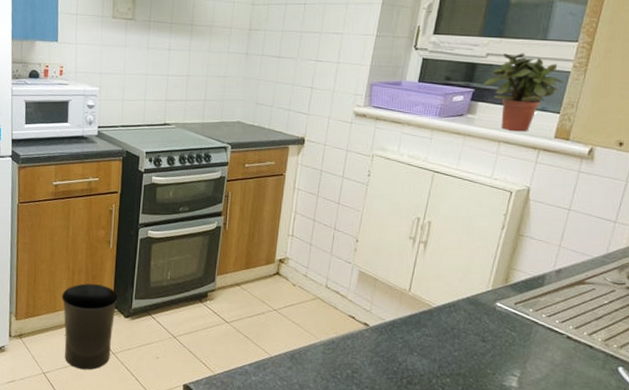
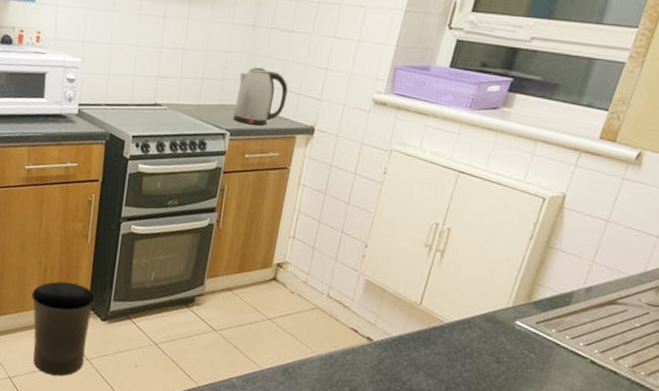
kettle: none [233,89,279,139] -> present [233,67,288,126]
potted plant: present [483,53,565,132] -> none [523,38,618,130]

